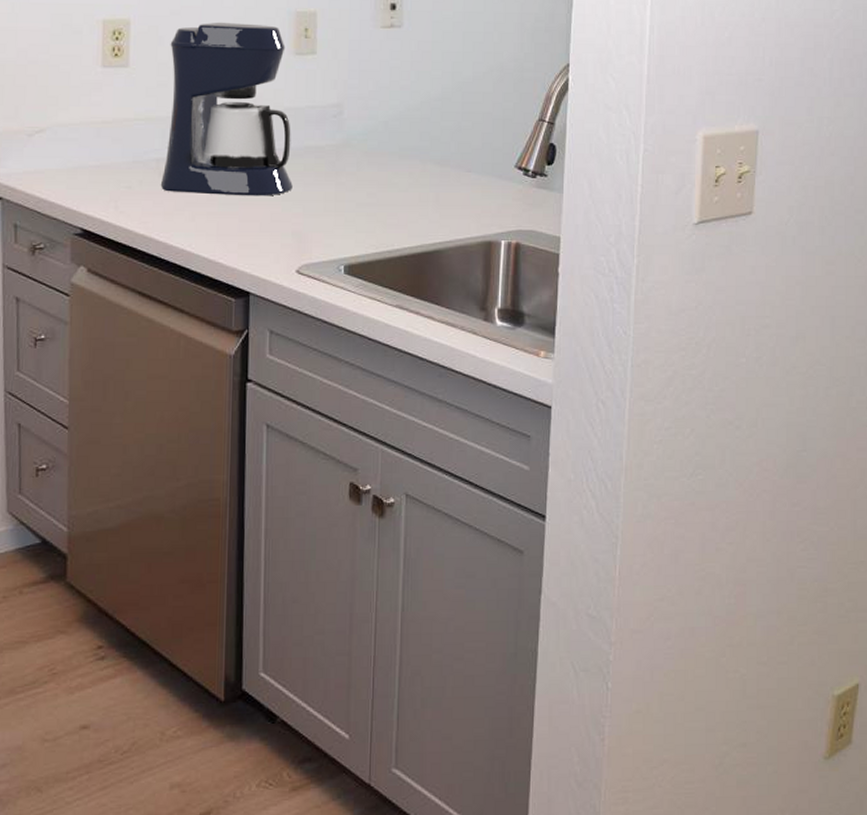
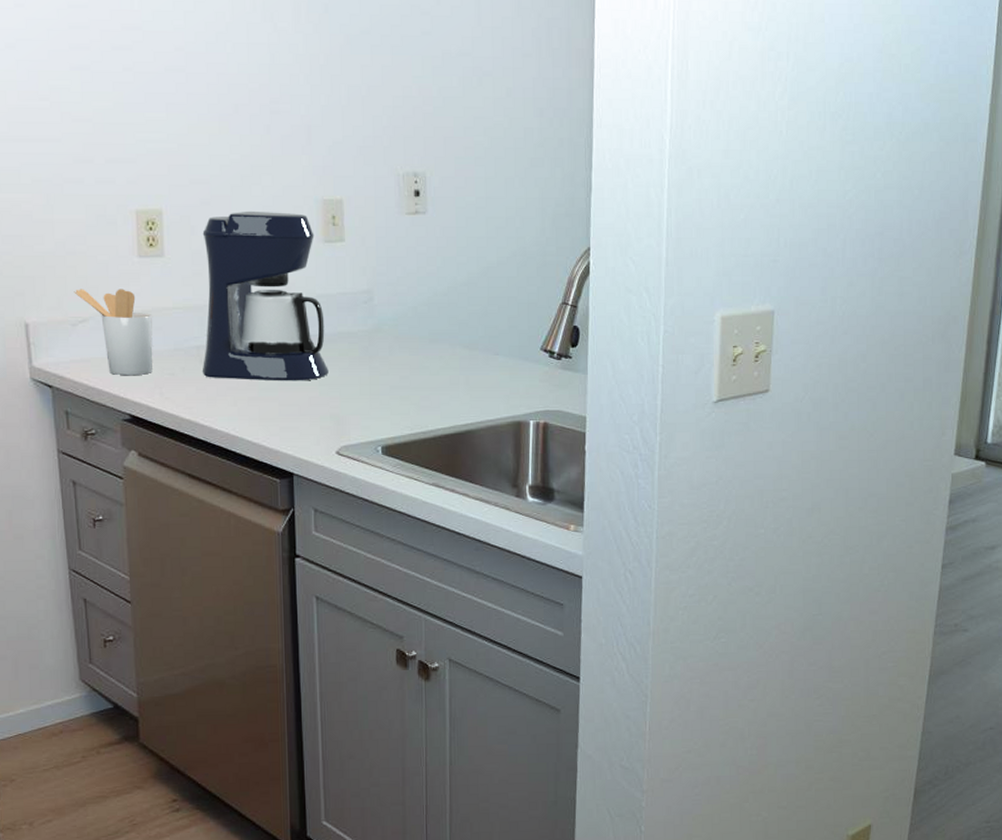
utensil holder: none [32,98,112,187] -> present [74,289,153,375]

